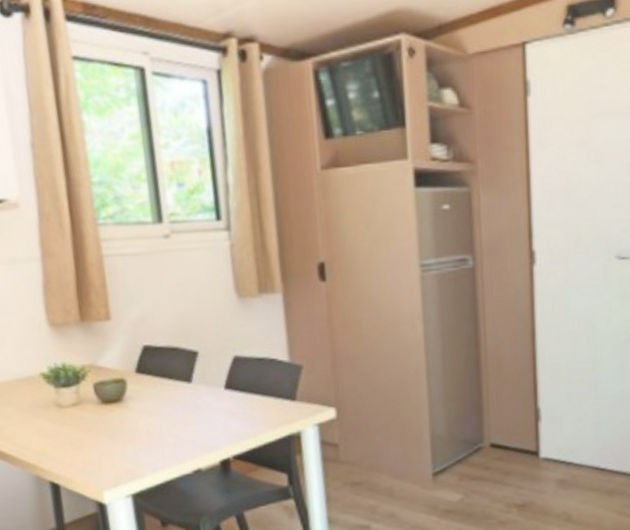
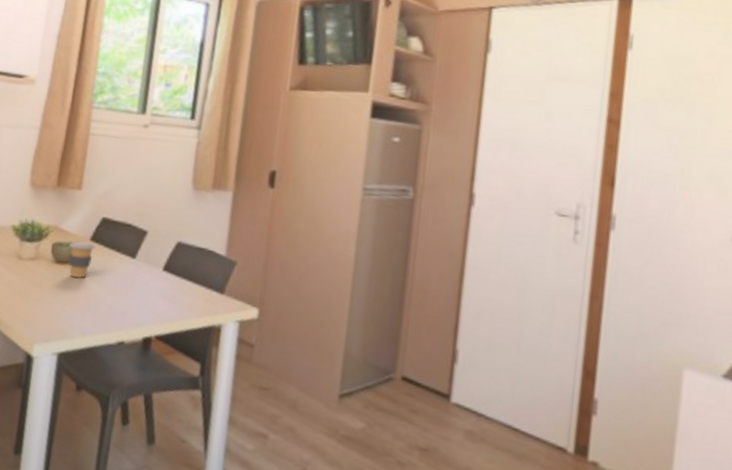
coffee cup: none [112,374,144,415] -> present [68,240,95,279]

